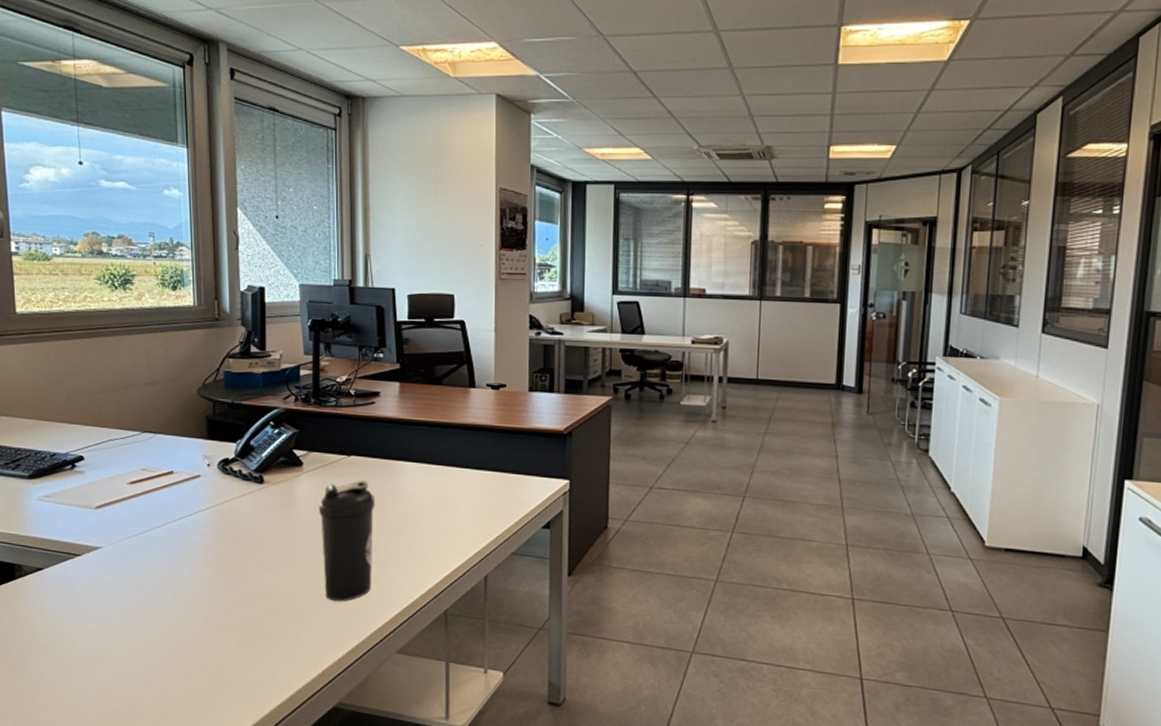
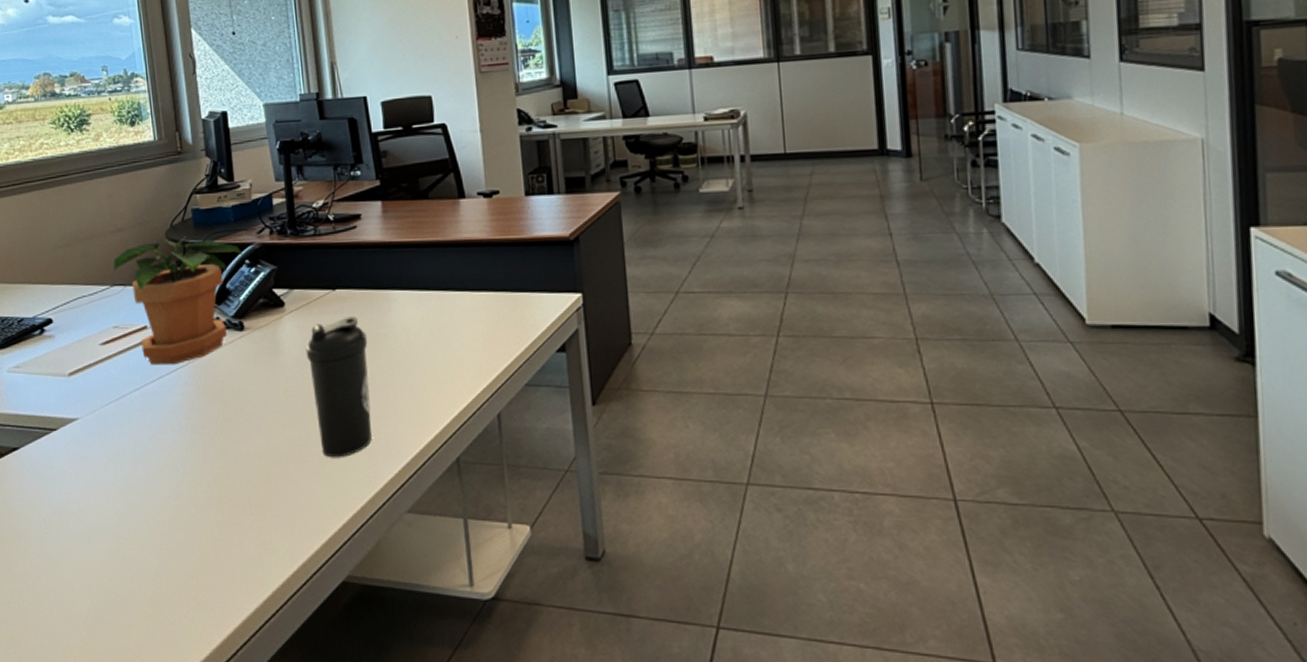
potted plant: none [145,395,268,508] -> present [113,236,243,366]

